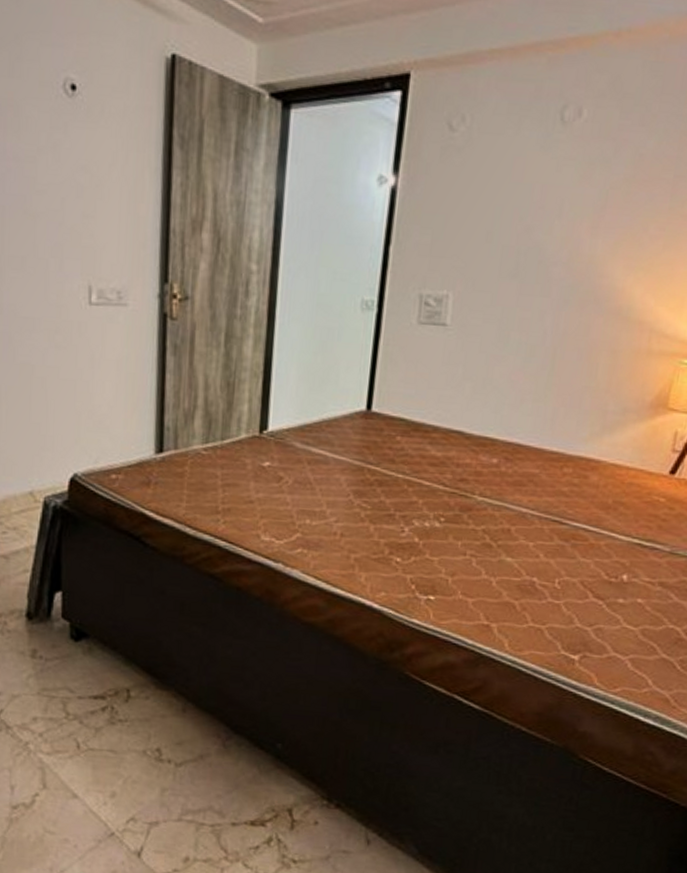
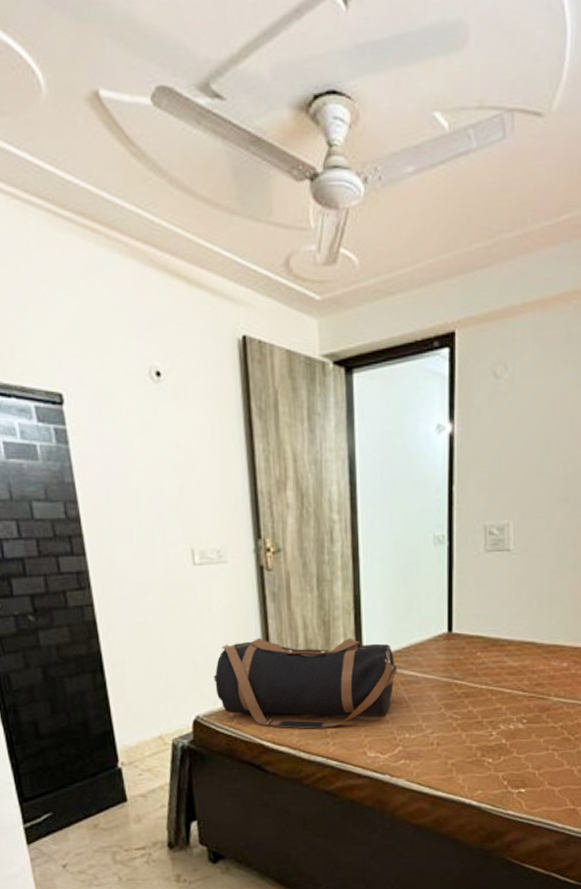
duffel bag: none [98,393,305,504] -> present [213,637,397,729]

